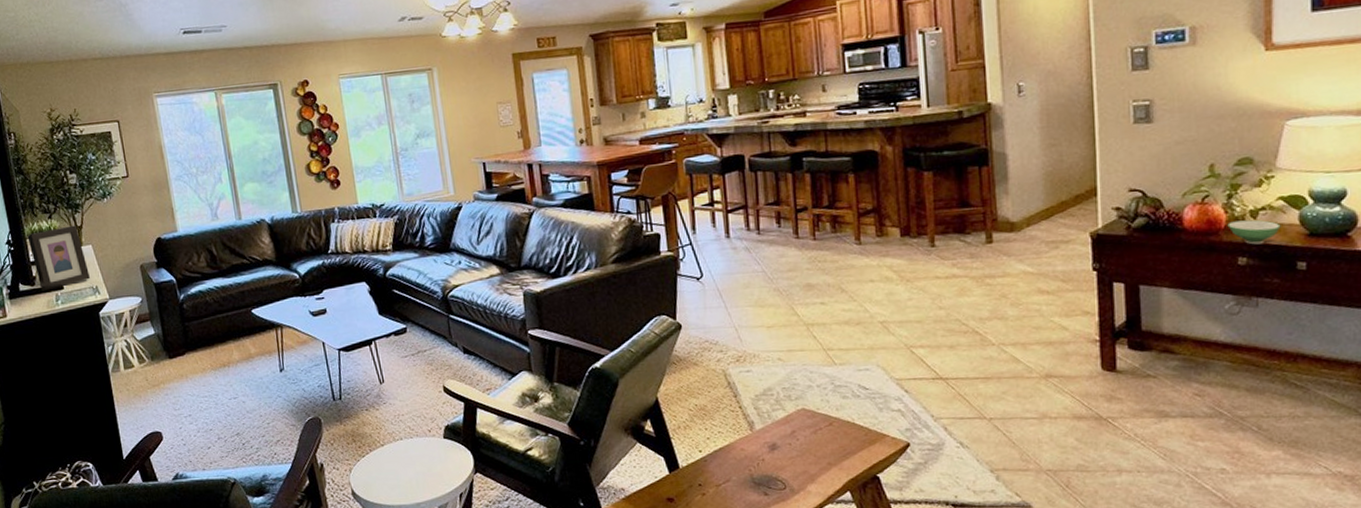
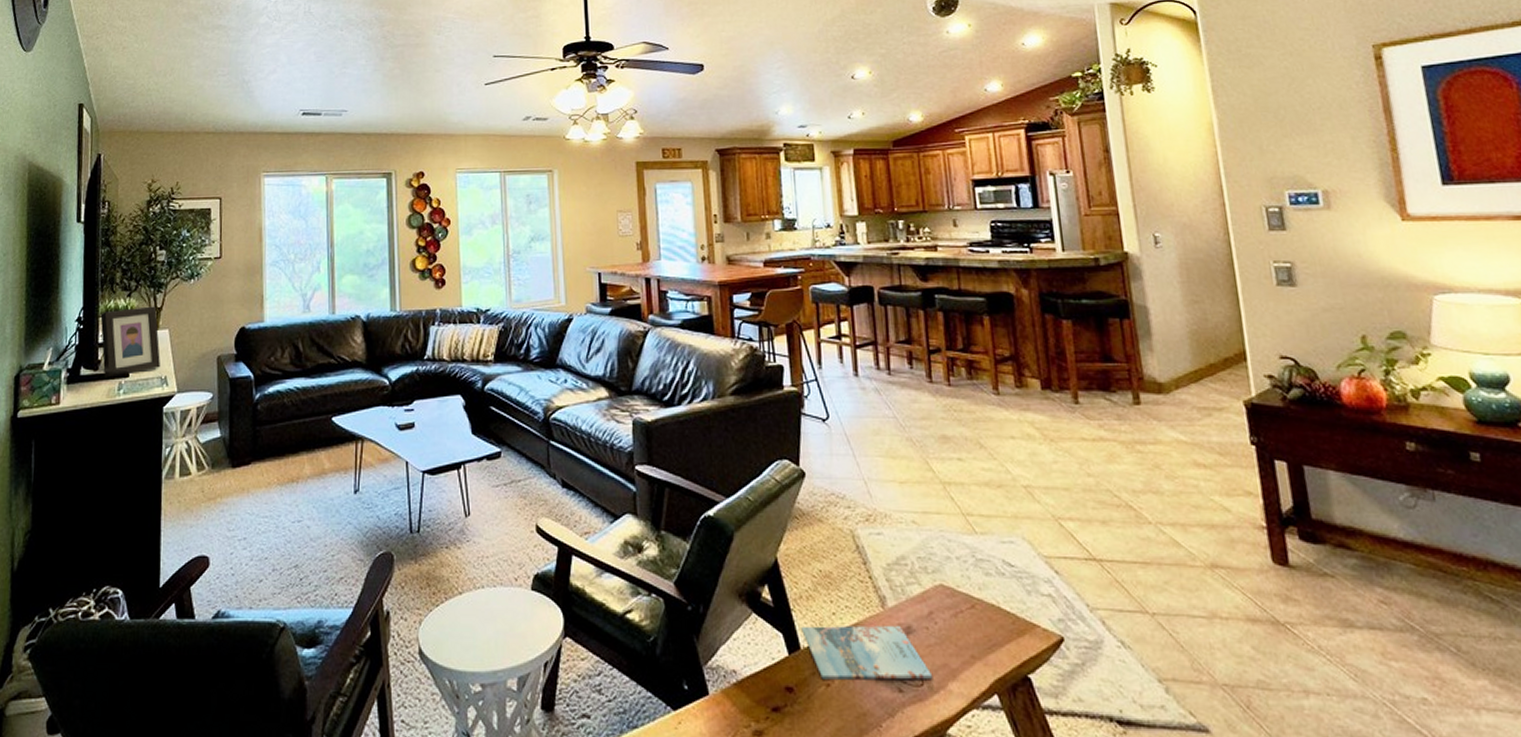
magazine: none [680,443,794,490] -> present [801,625,933,680]
bowl: present [1227,219,1281,245] -> none [1389,400,1446,429]

